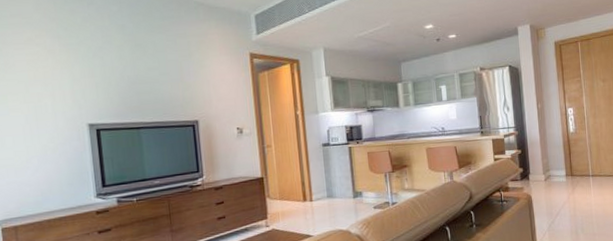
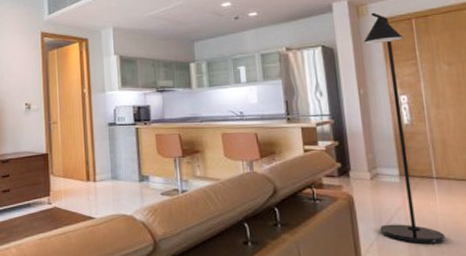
floor lamp: none [541,36,597,230] -> present [363,12,446,243]

